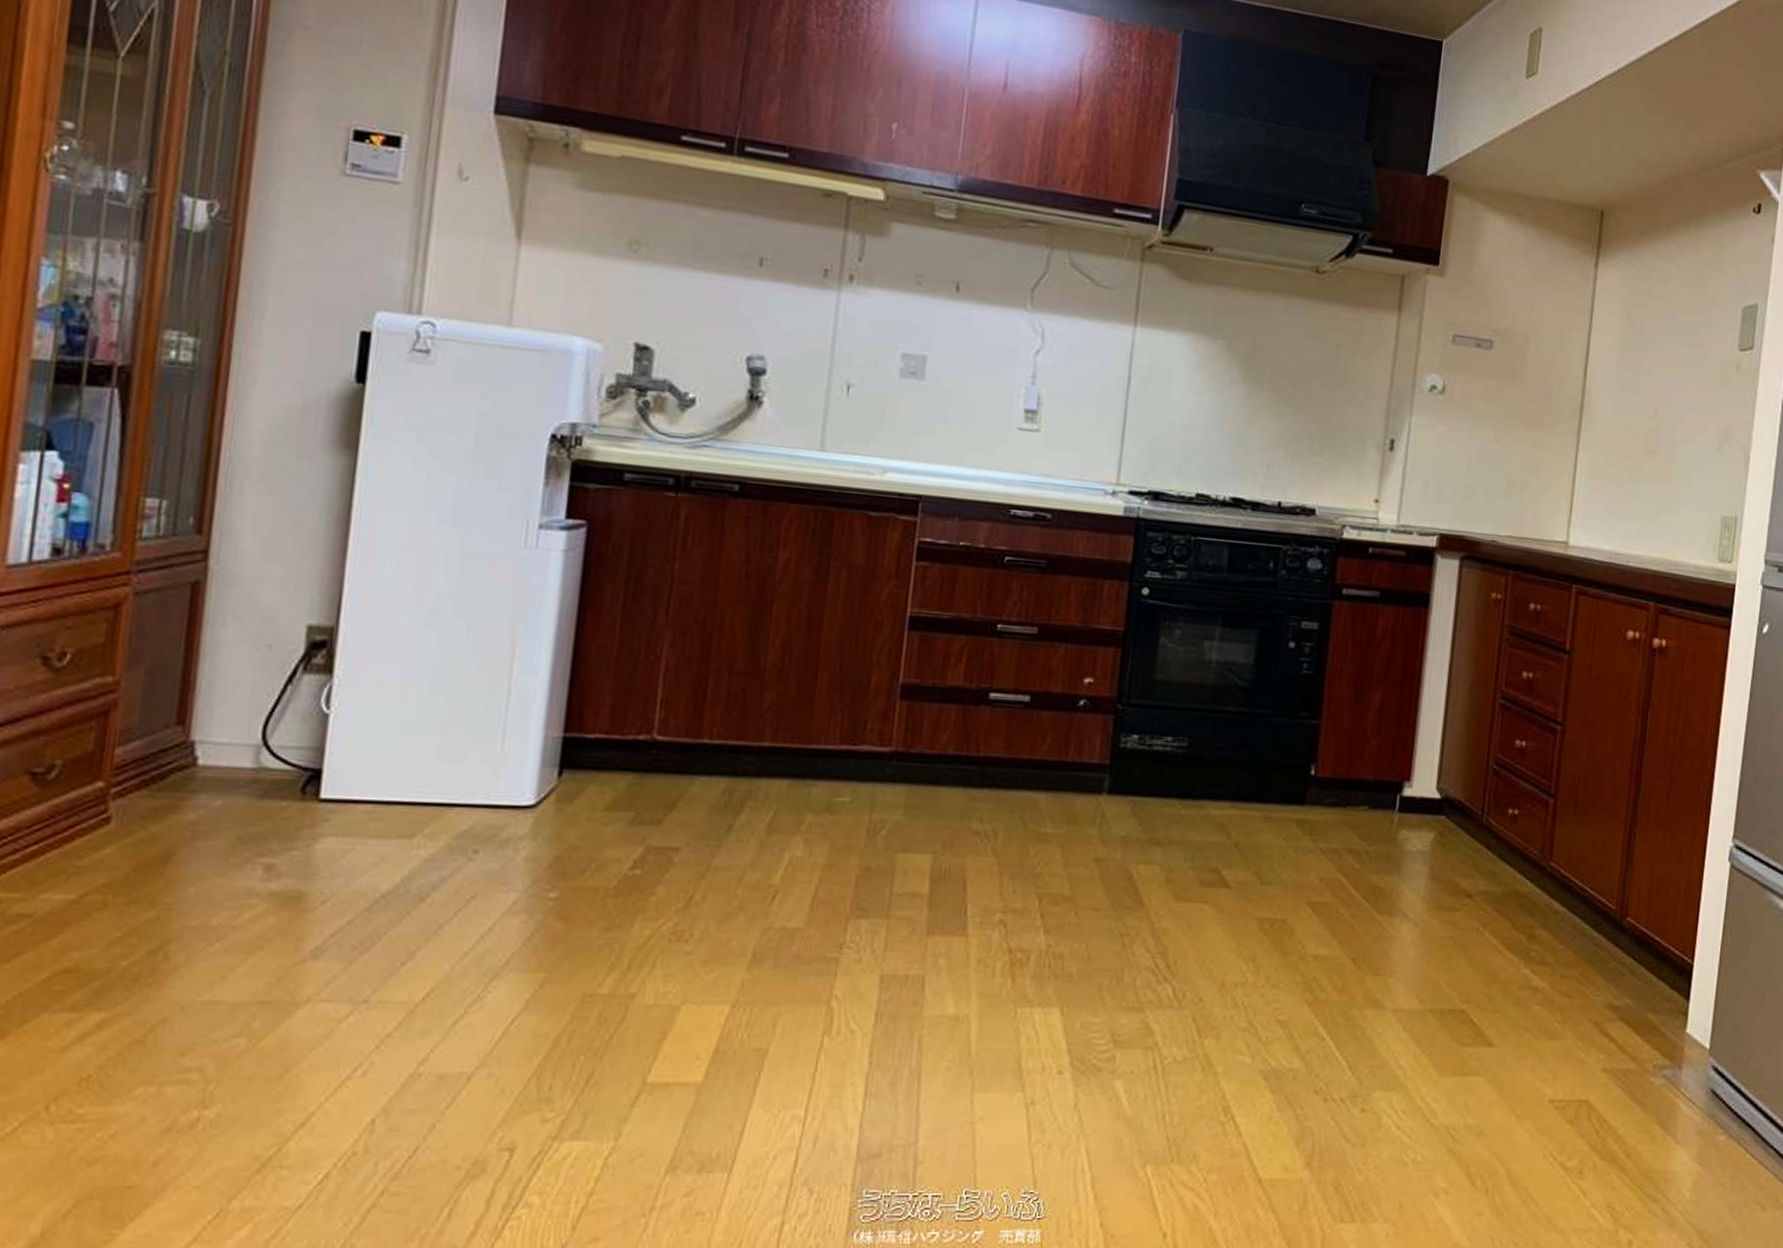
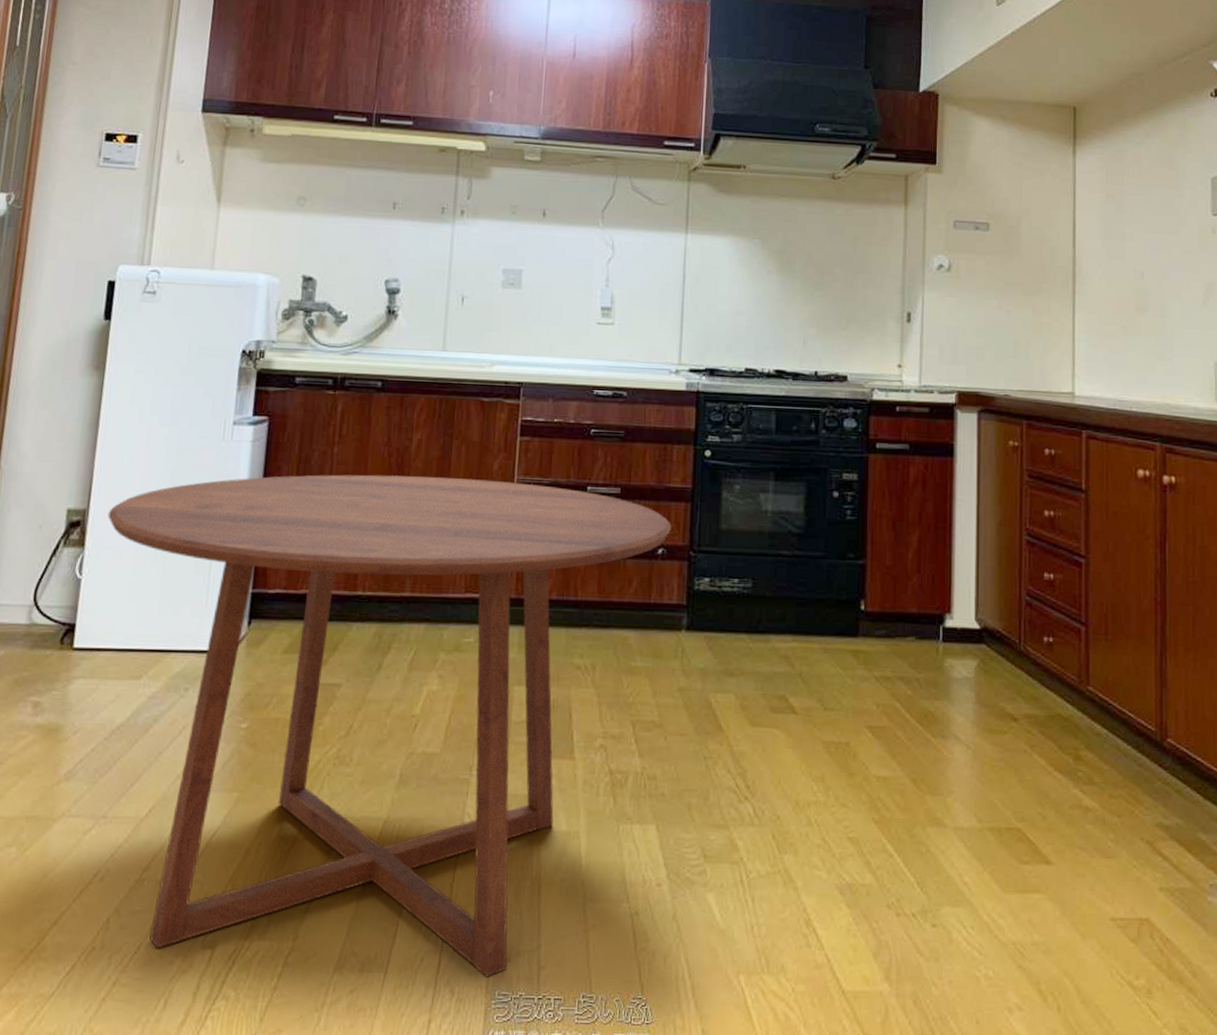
round table: none [365,595,1097,1175] -> present [107,474,671,977]

